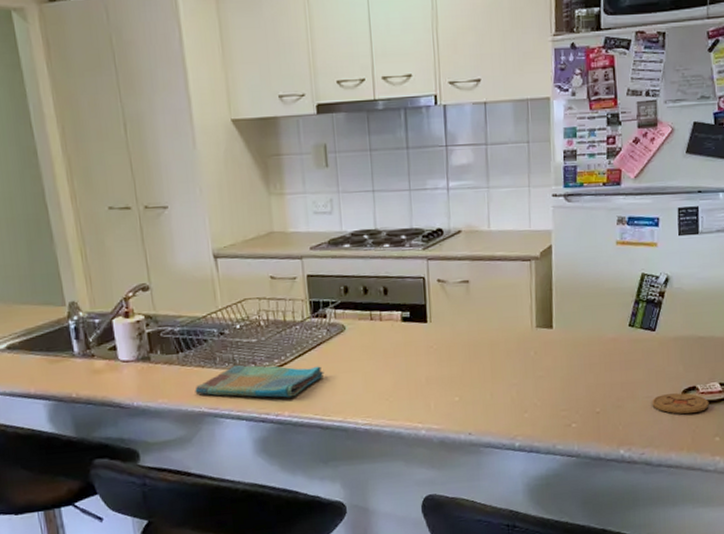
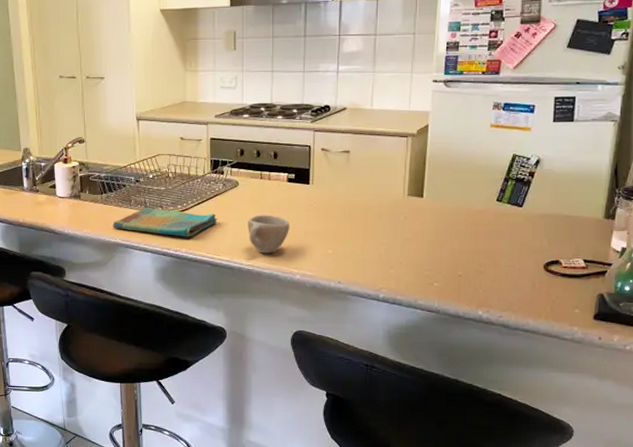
cup: none [360,362,409,409] -> present [248,215,289,253]
coaster: present [652,393,709,414] -> none [513,265,571,285]

